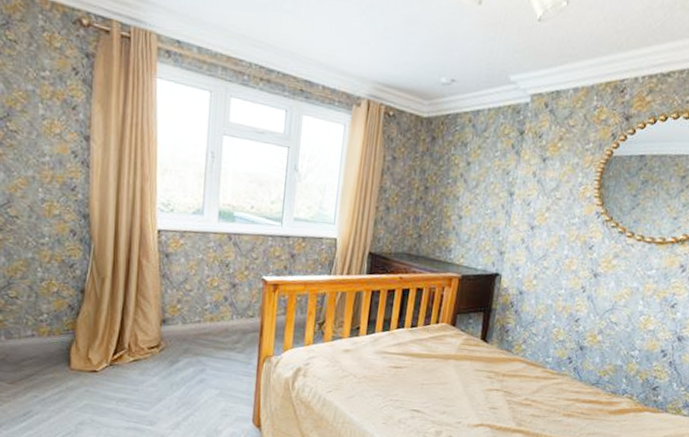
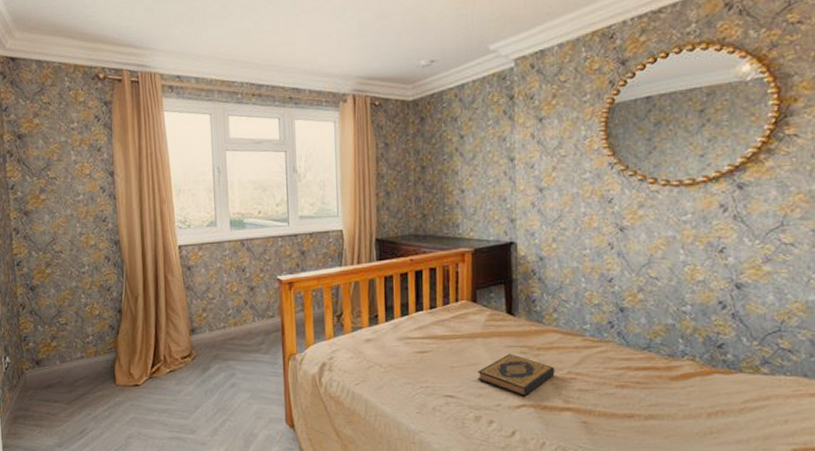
hardback book: none [444,377,515,417] -> present [477,354,555,397]

